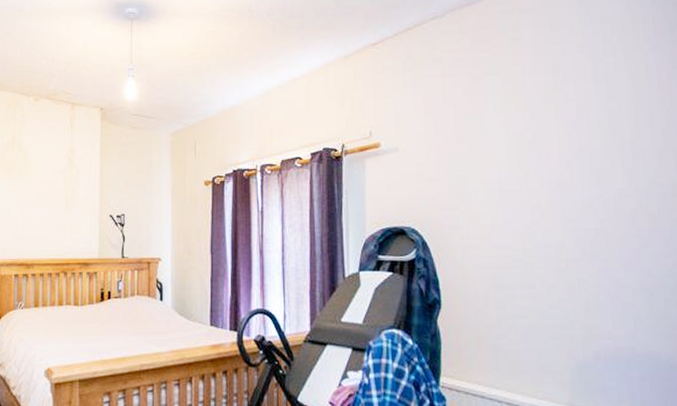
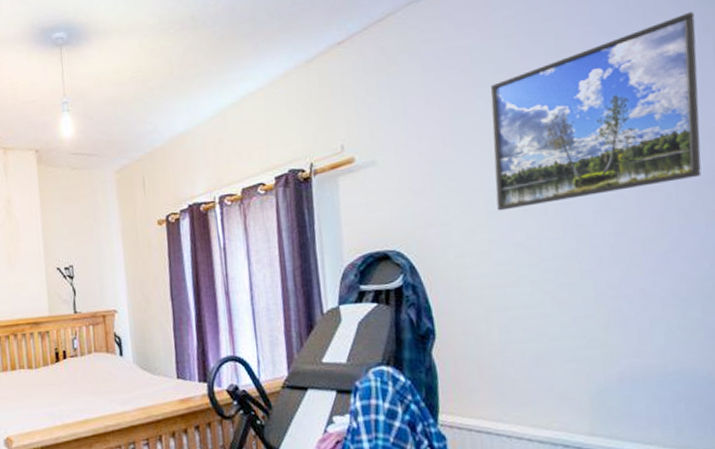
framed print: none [497,51,668,201] -> present [490,11,701,211]

